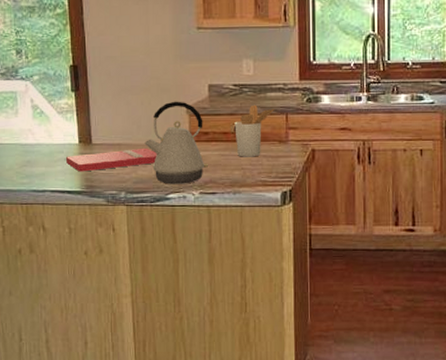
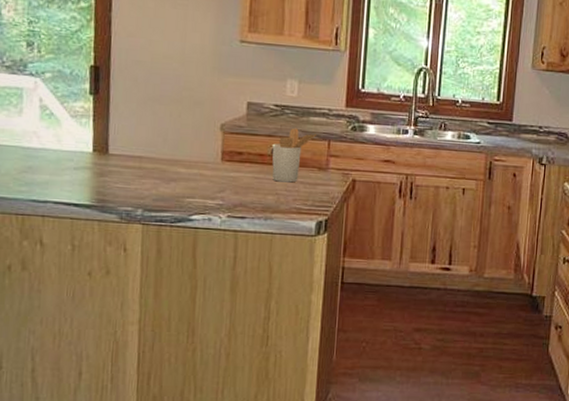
cutting board: present [65,147,157,172] -> none [75,163,183,184]
kettle: present [144,101,209,184] -> none [169,116,240,206]

